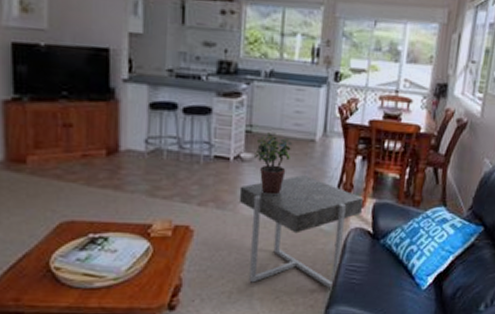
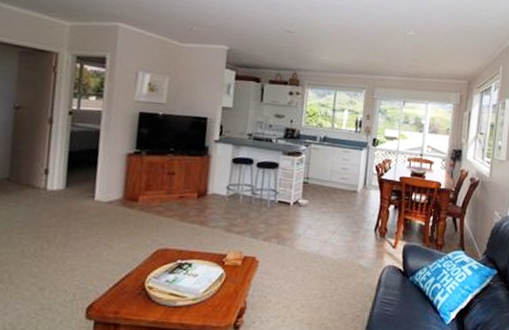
side table: present [239,174,364,291] -> none [295,218,396,321]
potted plant: present [255,132,293,195] -> none [309,184,340,235]

